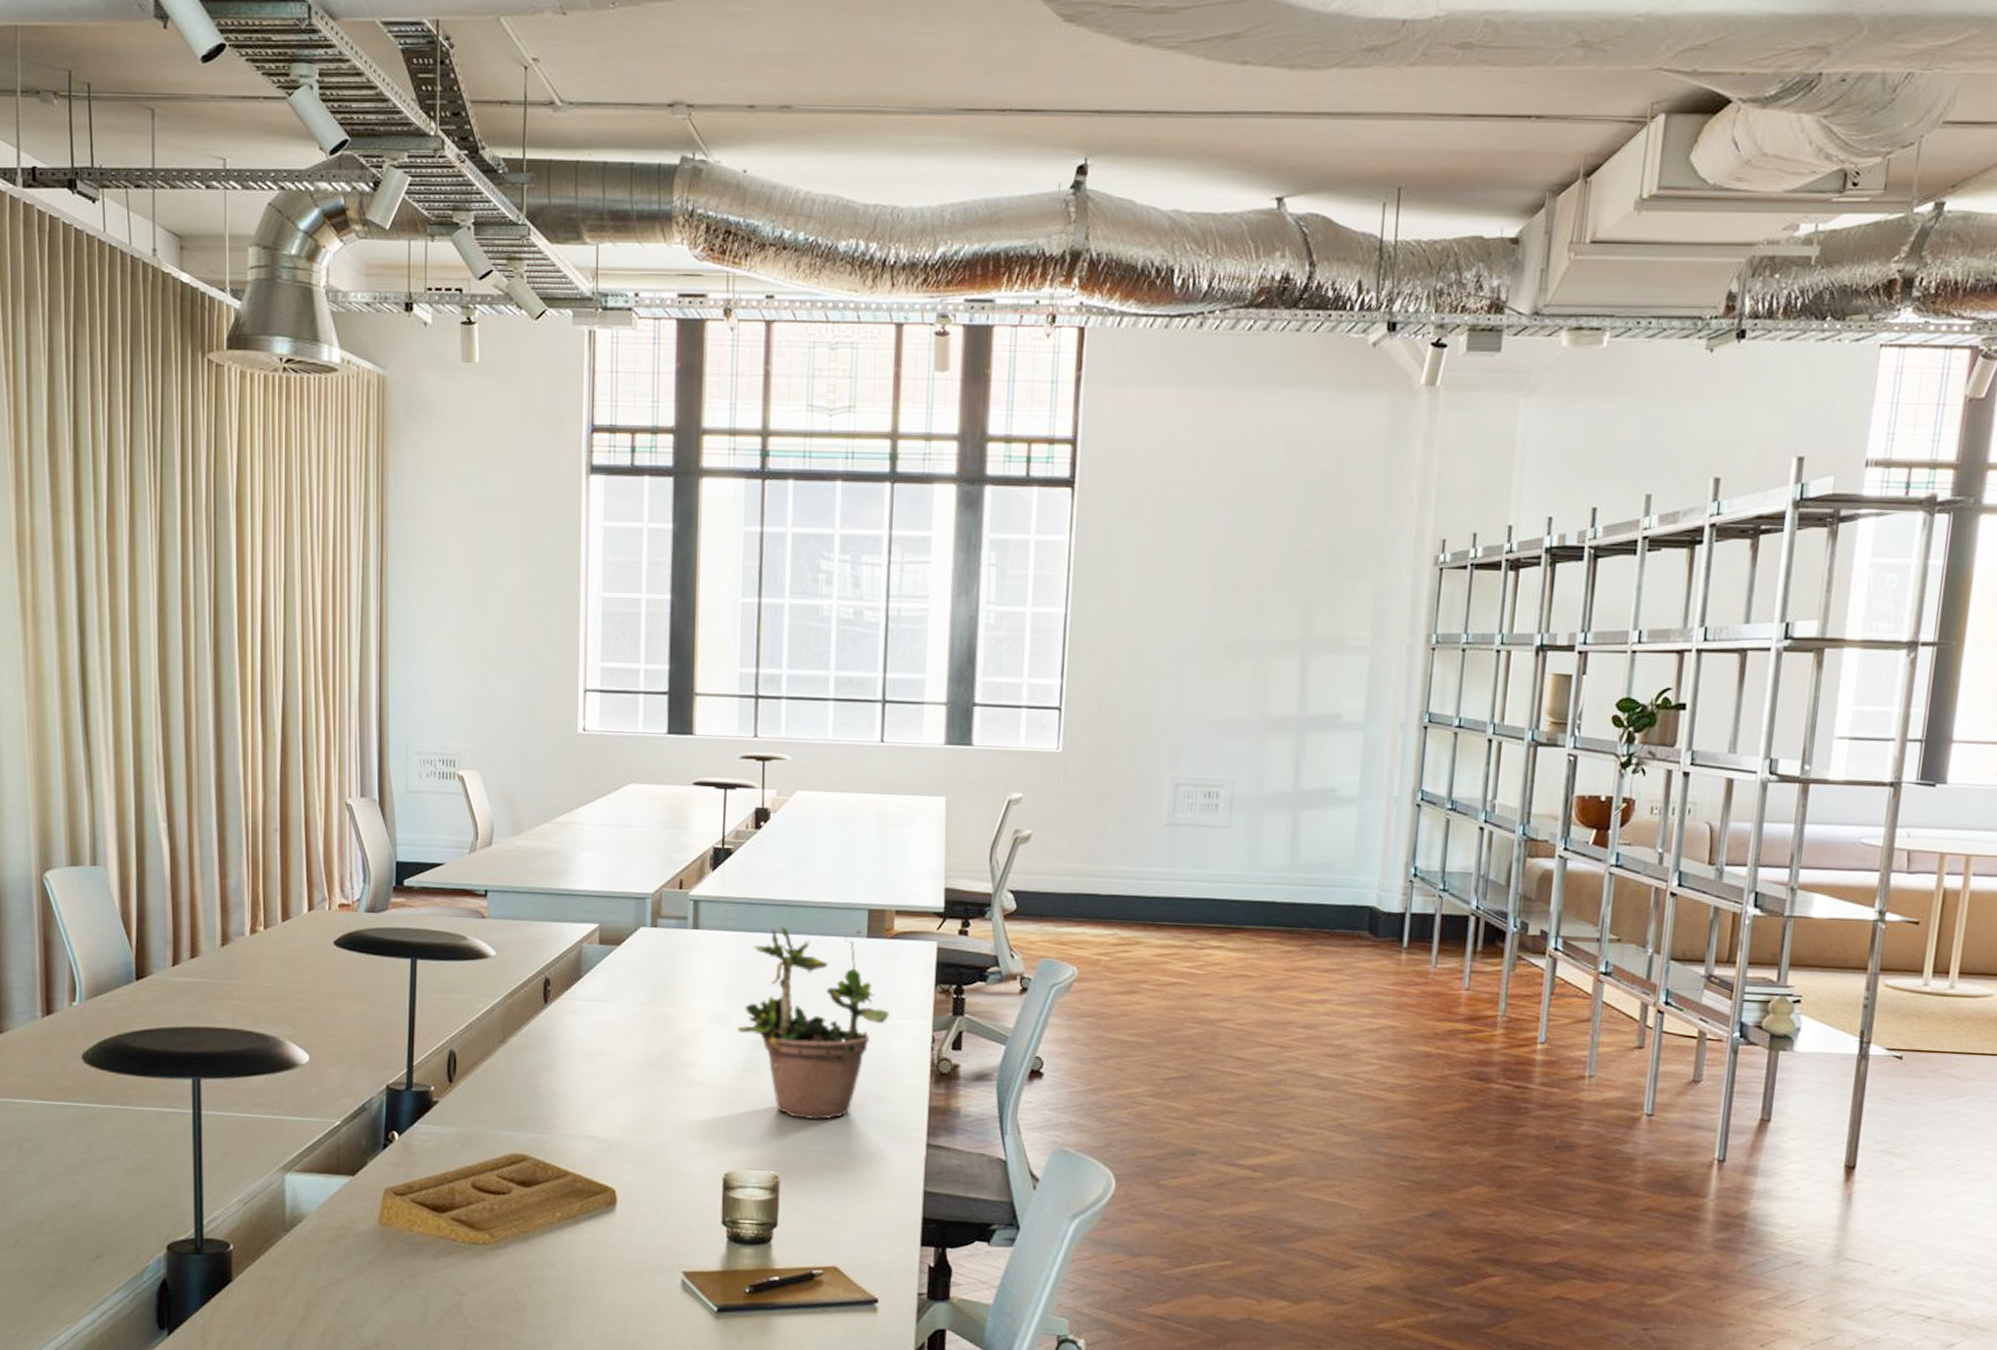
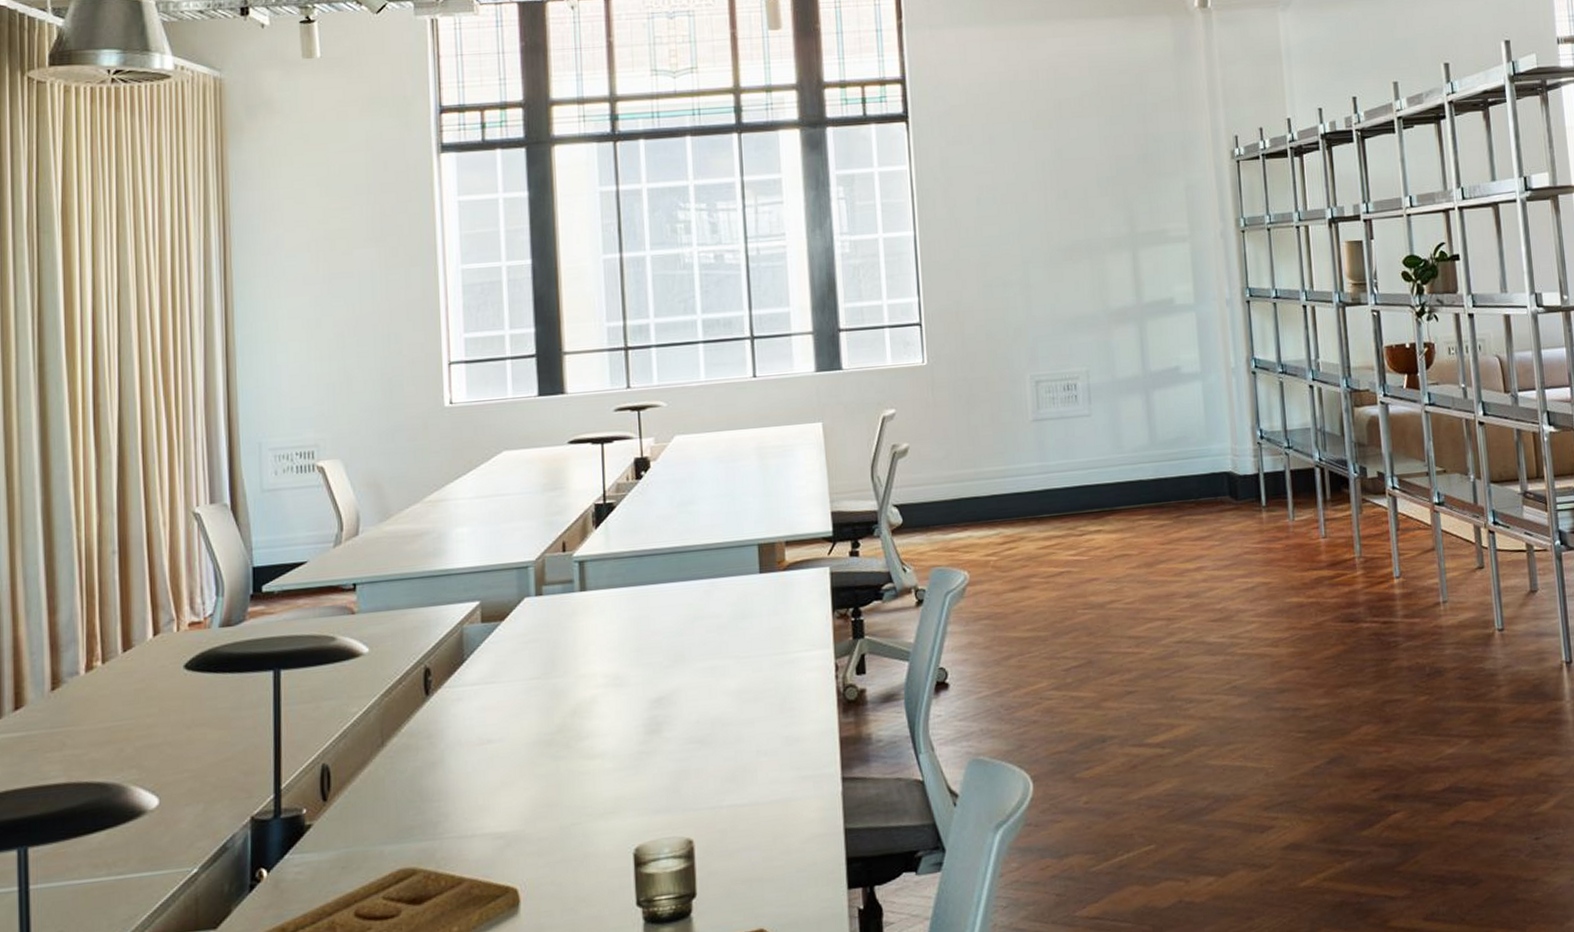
potted plant: present [737,926,889,1120] -> none [635,566,790,774]

